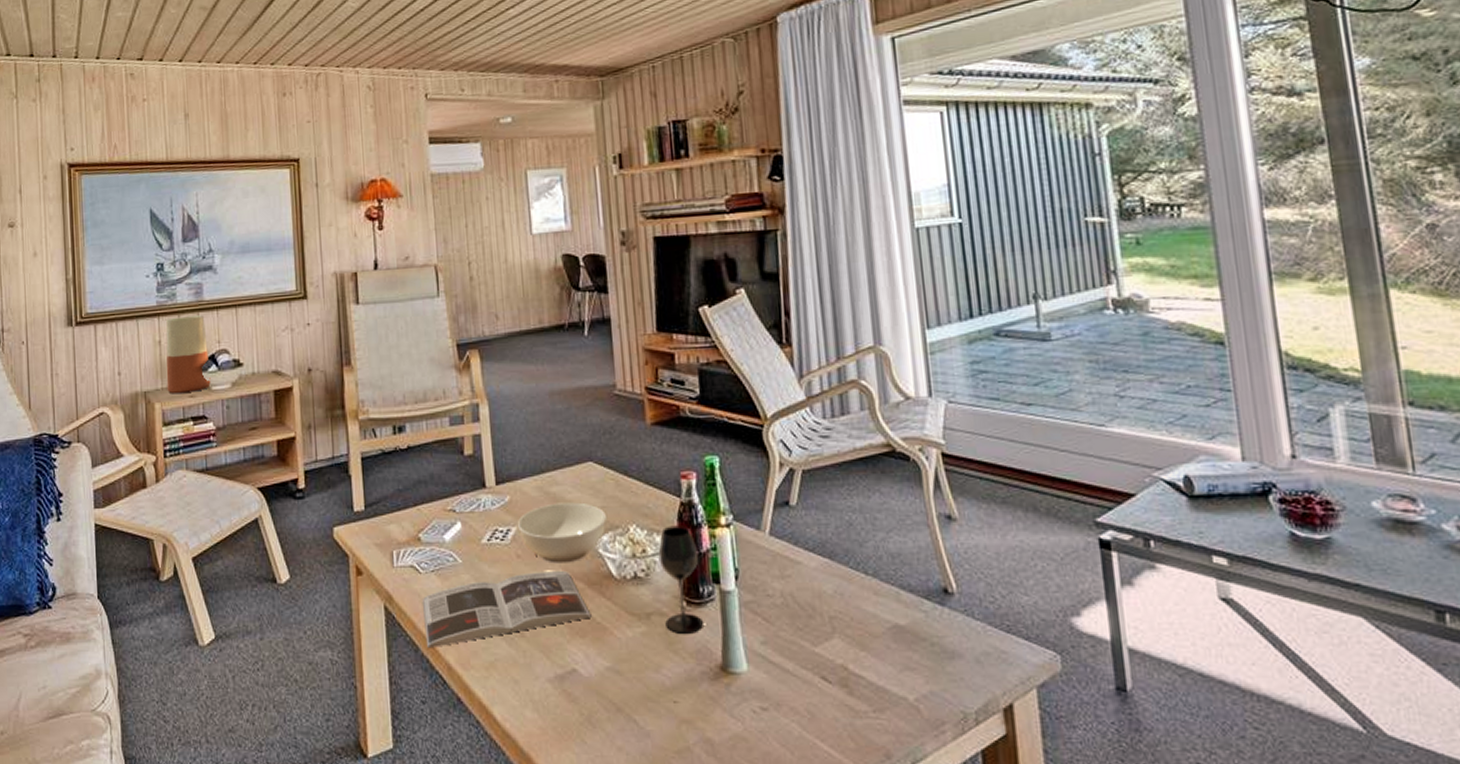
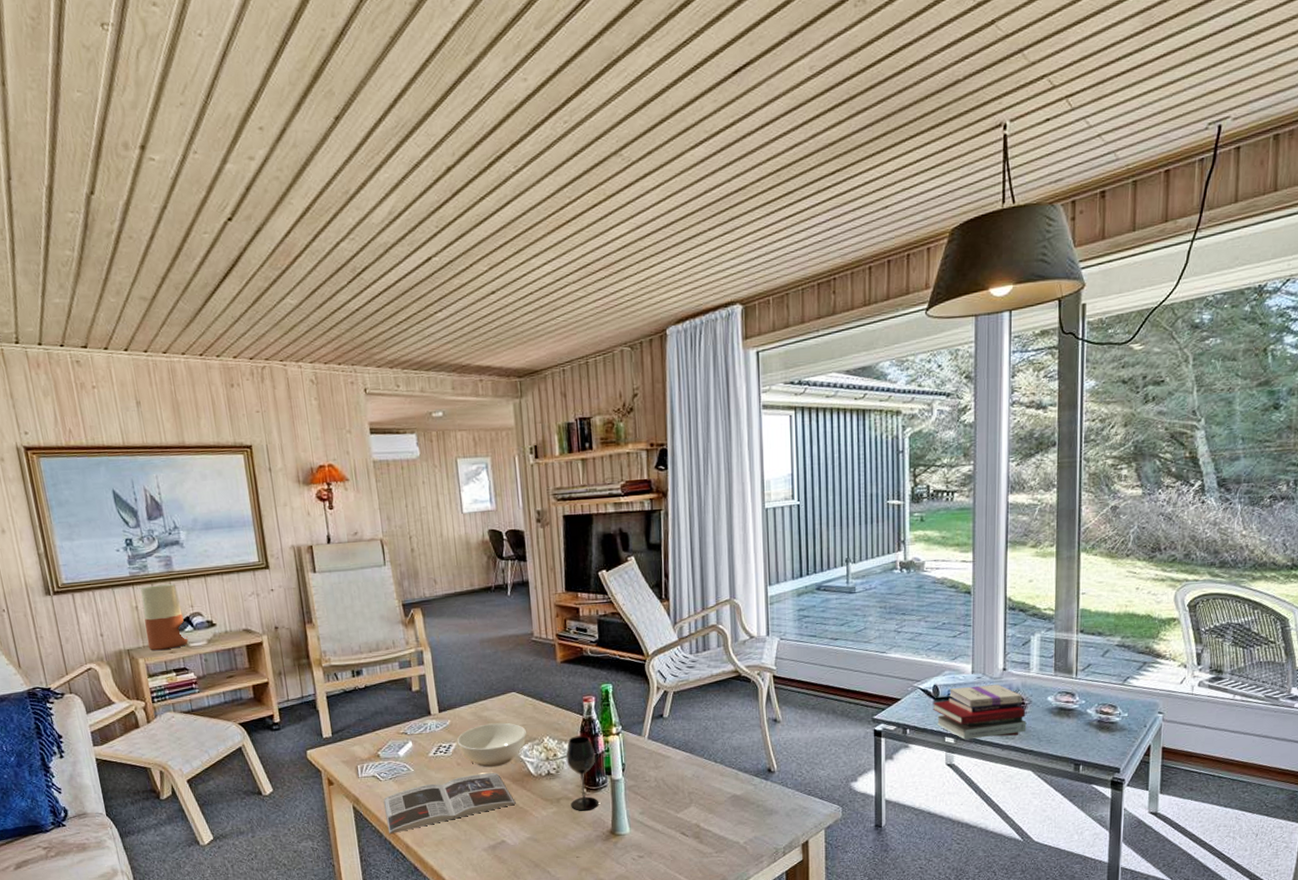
books: none [1185,478,1344,562] -> present [932,684,1027,740]

